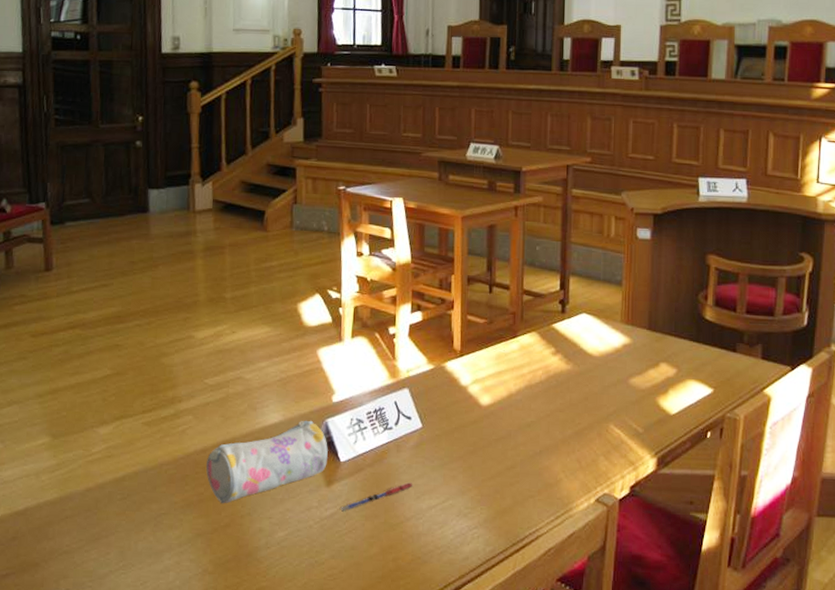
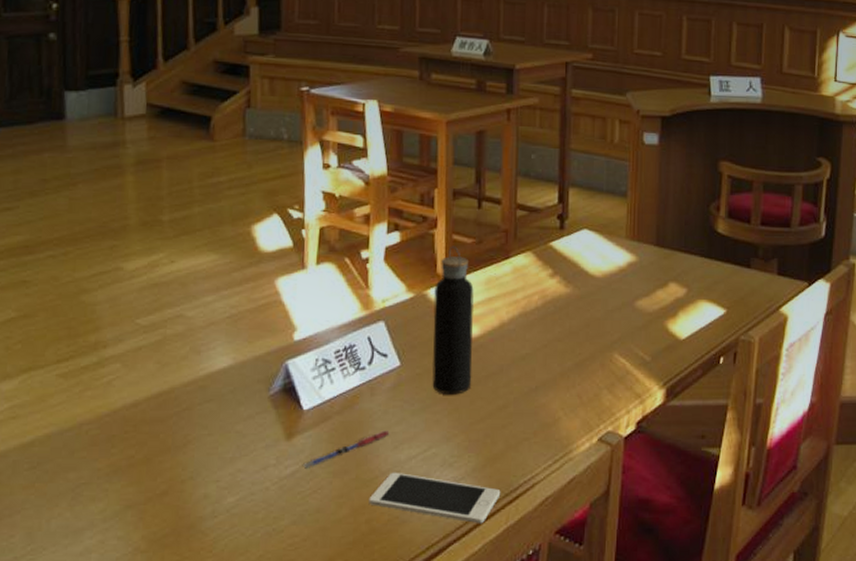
pencil case: present [206,420,328,504] -> none [138,363,288,468]
cell phone: none [395,518,509,568] -> present [368,472,501,524]
water bottle: none [449,325,486,455] -> present [432,245,474,395]

